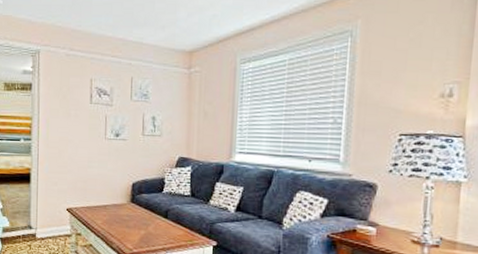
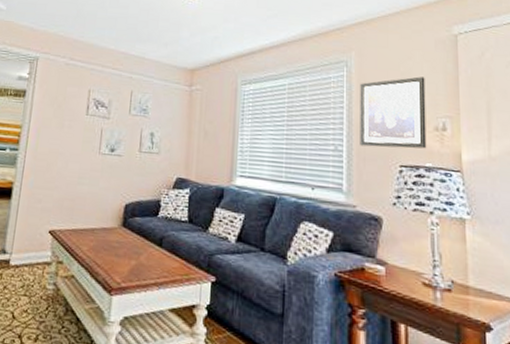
wall art: none [360,42,436,118] -> present [360,76,427,149]

